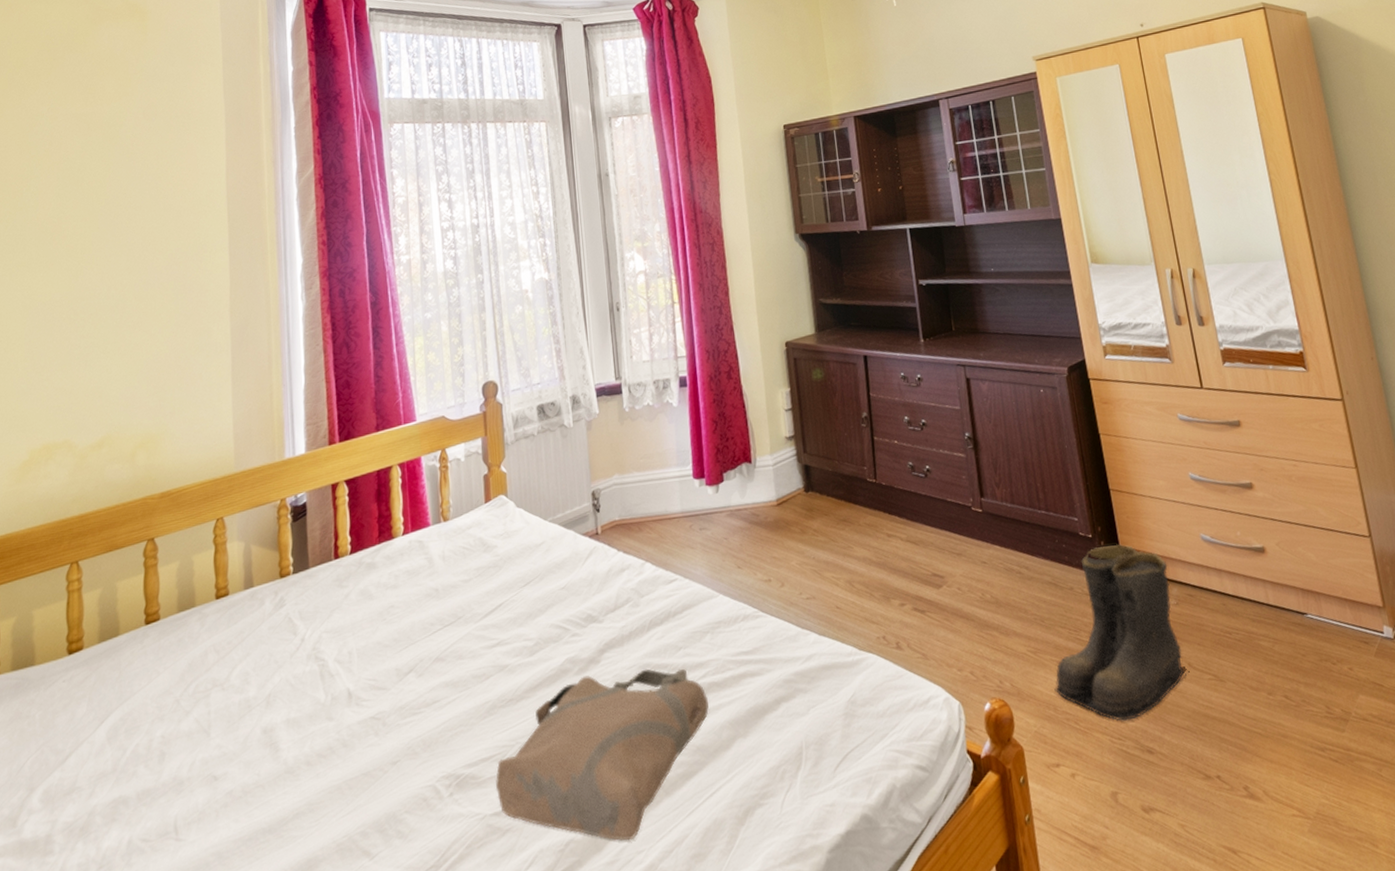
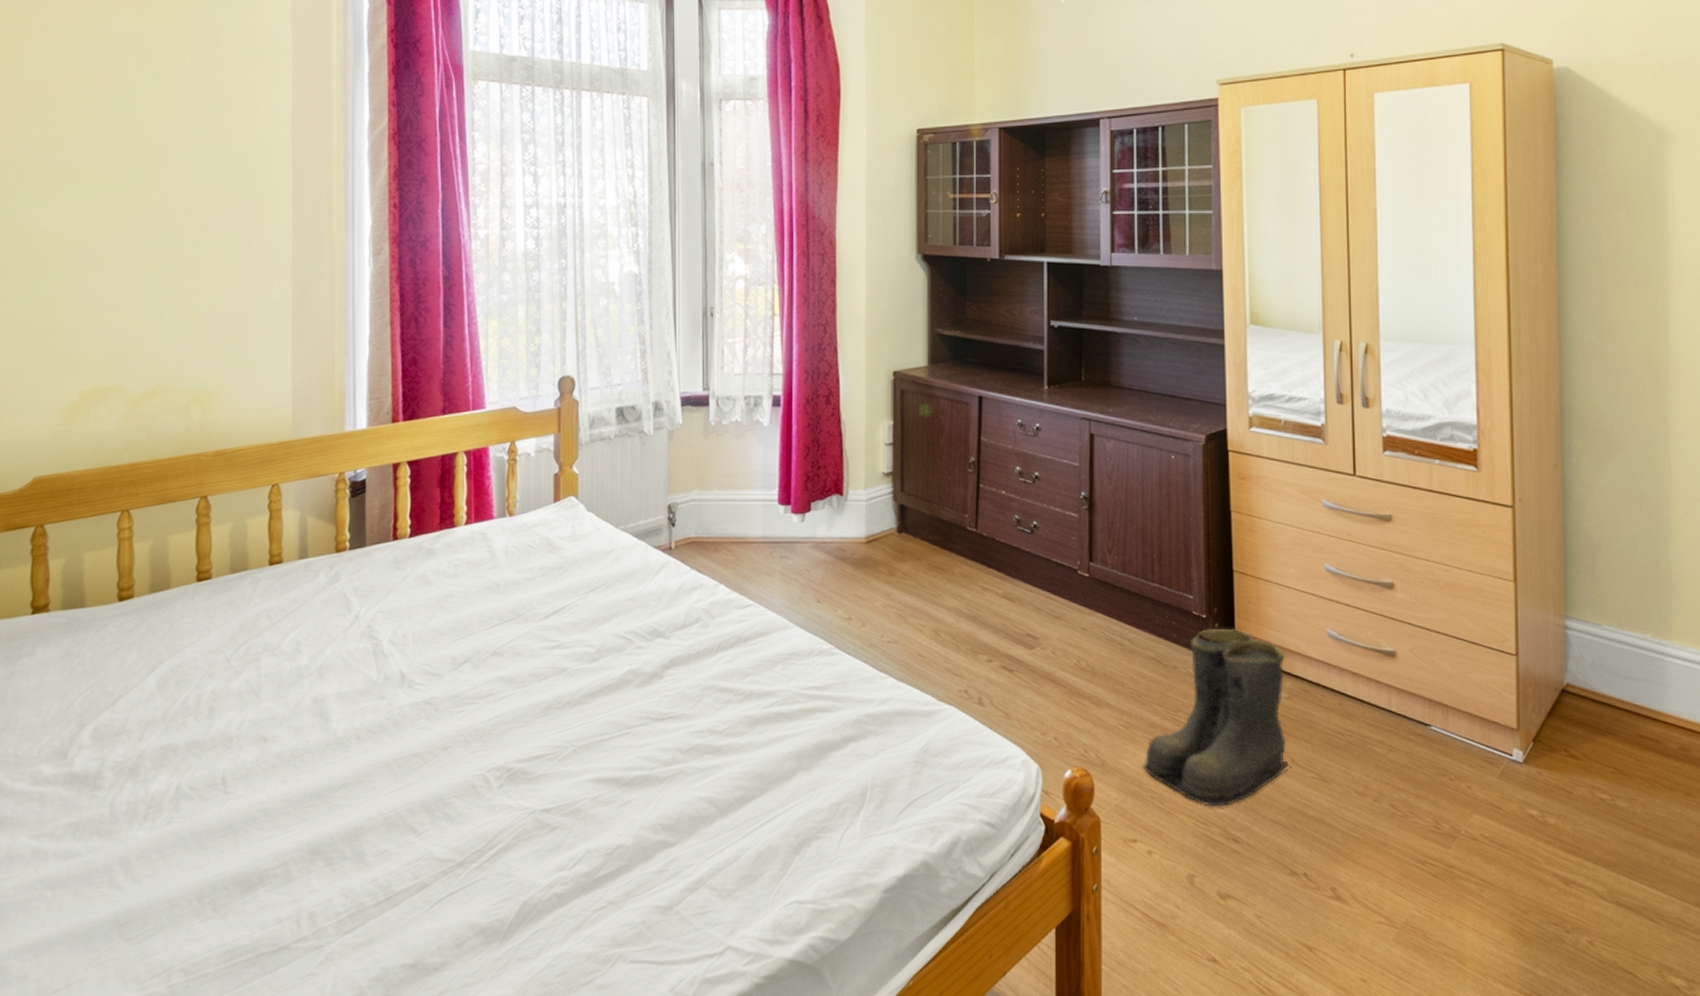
tote bag: present [495,668,709,841] -> none [546,689,774,854]

